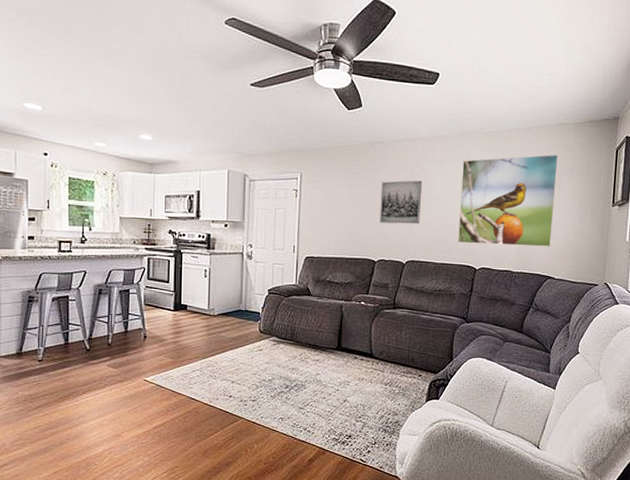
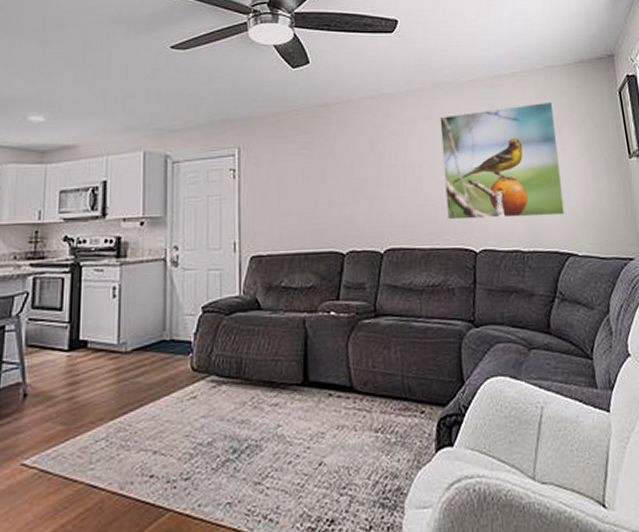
wall art: present [379,180,423,225] -> none [342,145,396,203]

